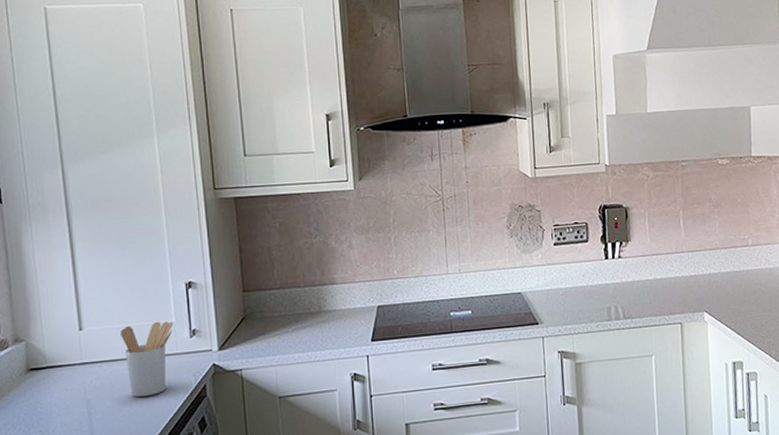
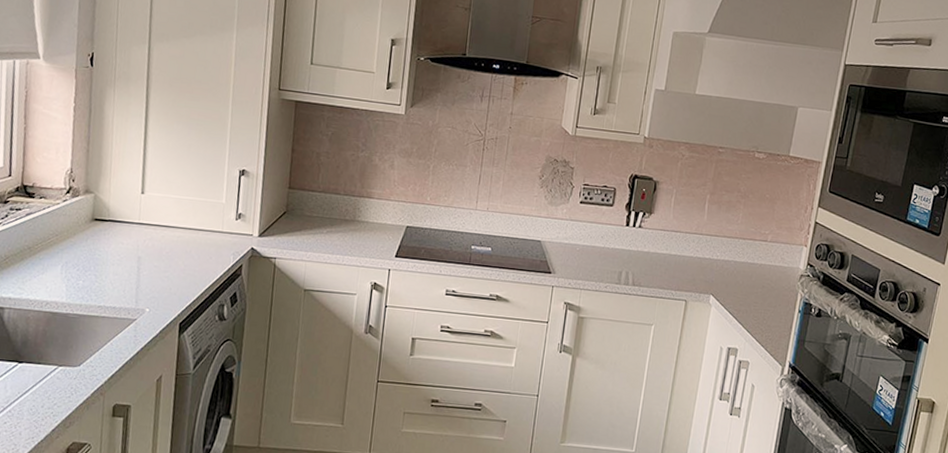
utensil holder: present [121,321,174,397] -> none [176,198,224,264]

